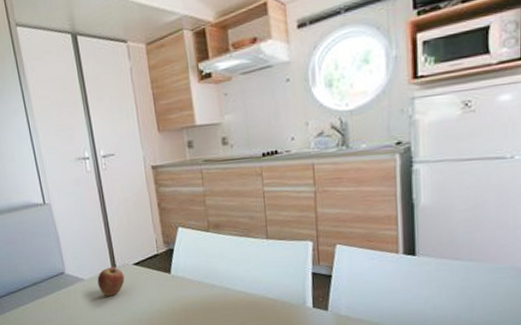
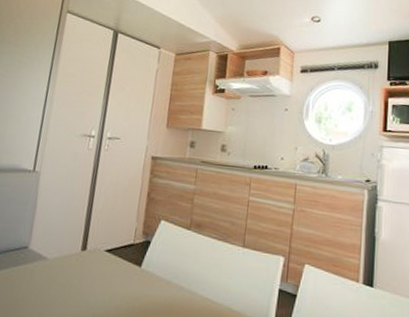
fruit: present [97,265,125,296] -> none [60,248,92,282]

